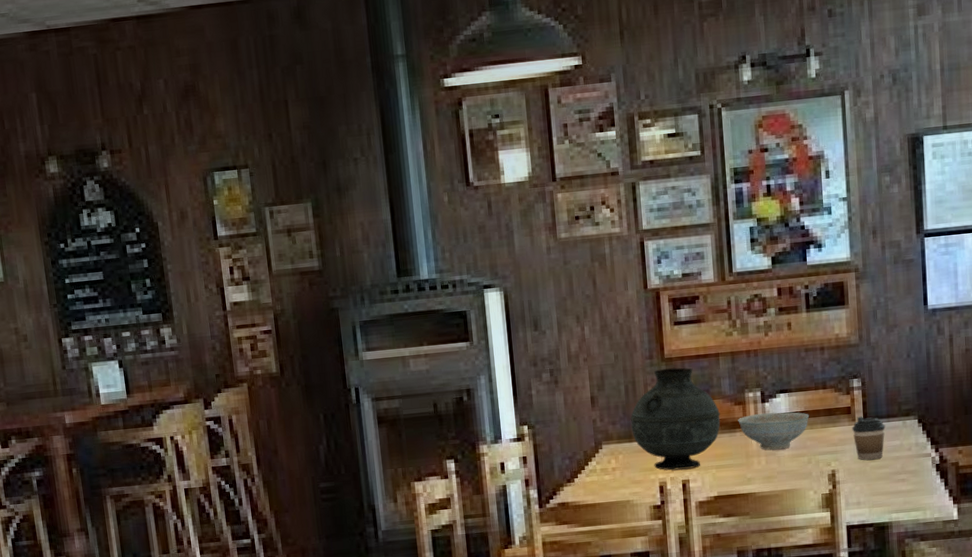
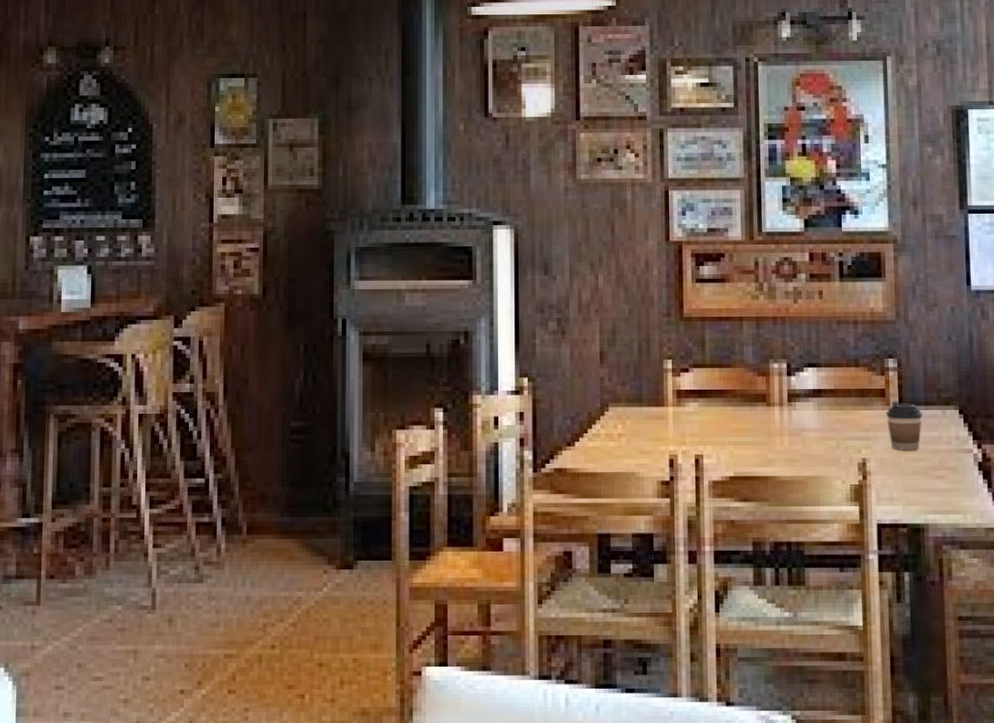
vase: present [630,367,721,470] -> none [641,329,741,443]
decorative bowl: present [738,412,810,450] -> none [760,388,840,430]

